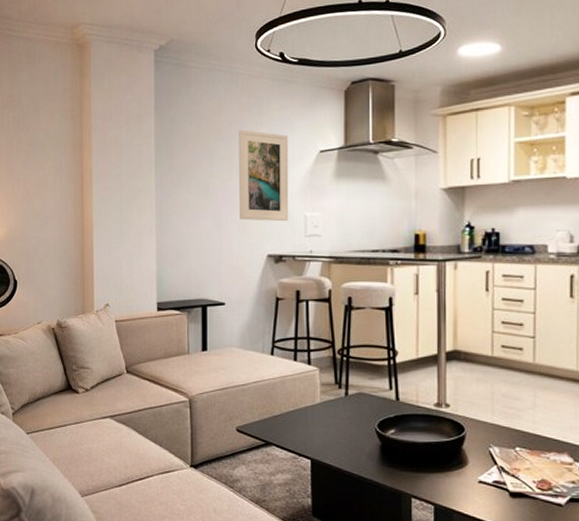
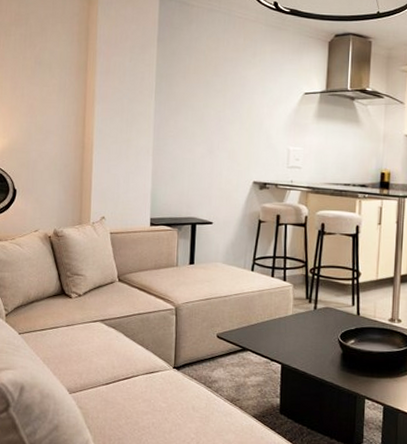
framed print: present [239,130,289,222] -> none [230,67,278,153]

